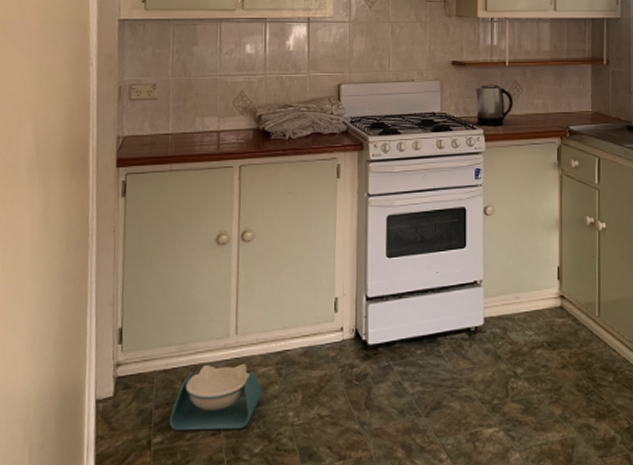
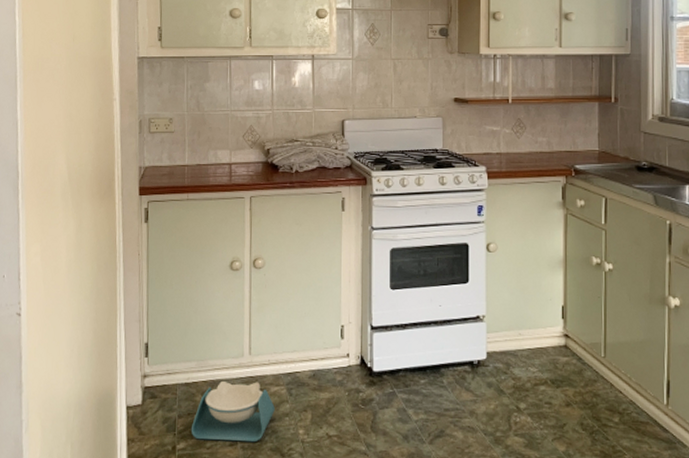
kettle: present [476,85,514,127] -> none [478,122,517,164]

